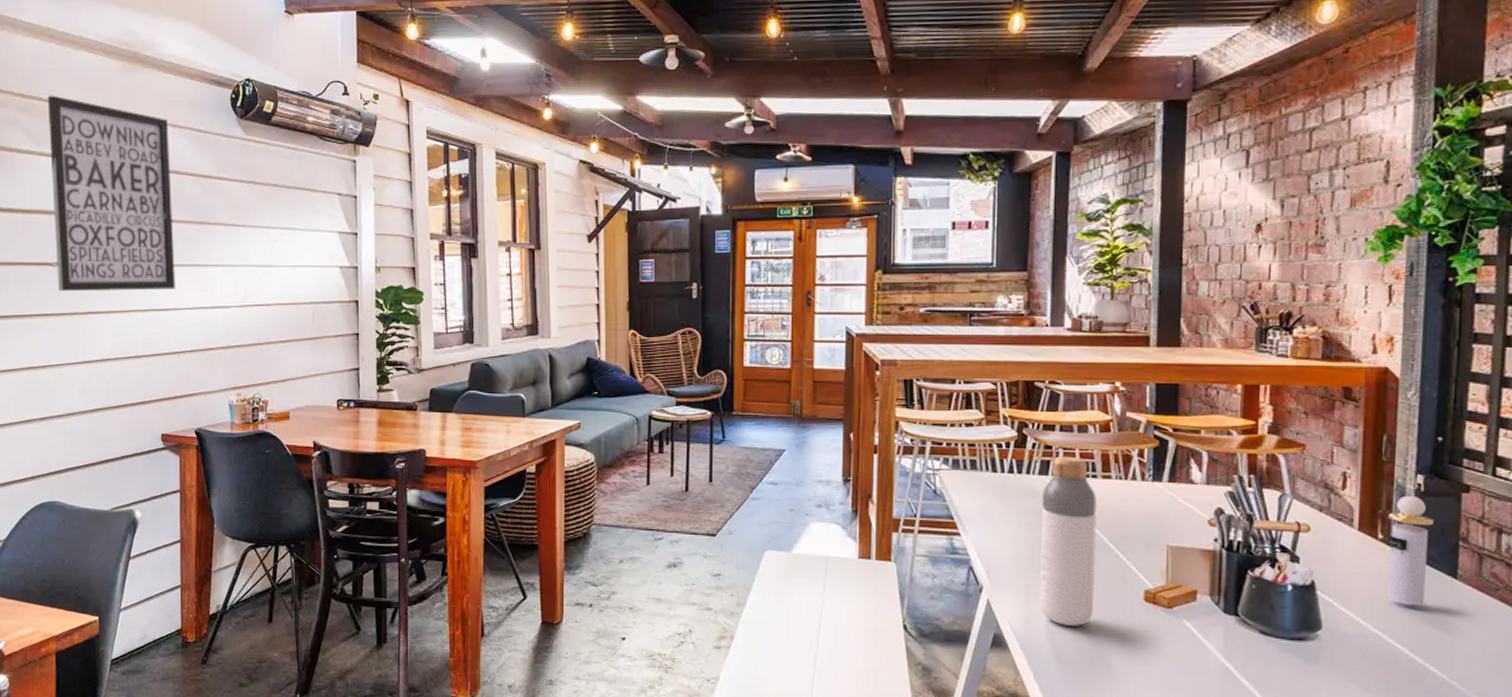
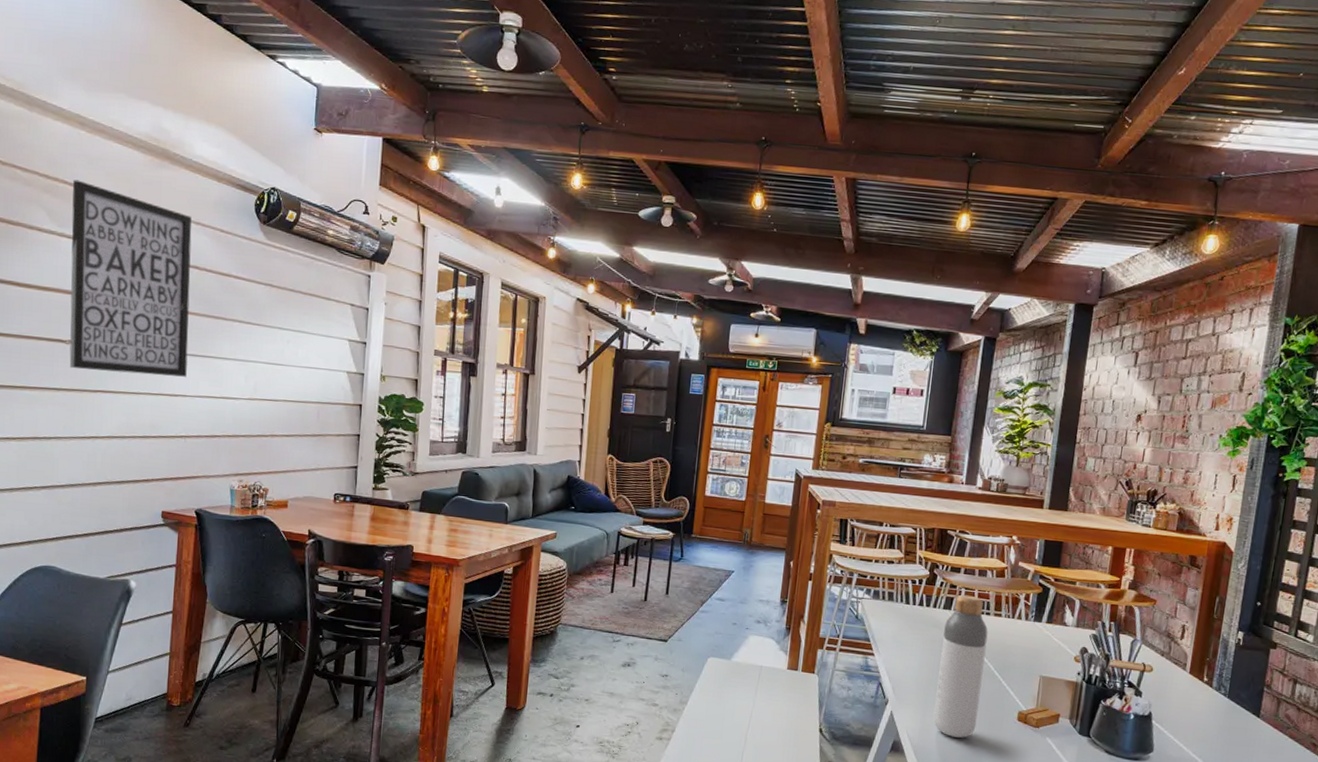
perfume bottle: present [1386,495,1433,606] -> none [1206,647,1247,738]

